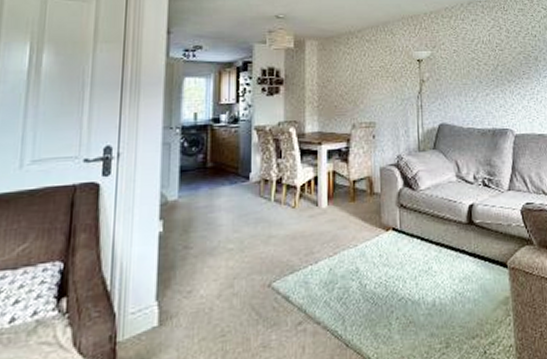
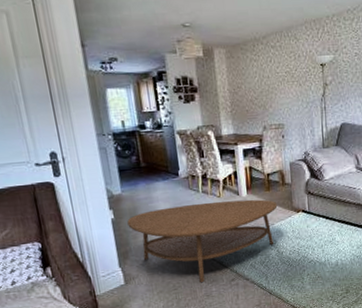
coffee table: none [178,212,363,327] -> present [127,199,278,283]

